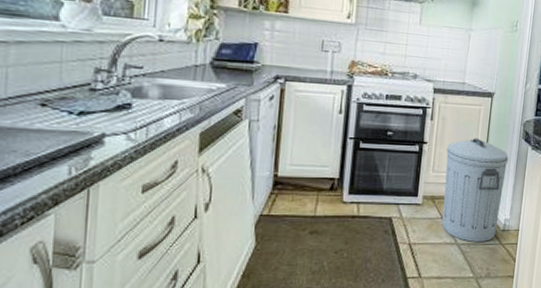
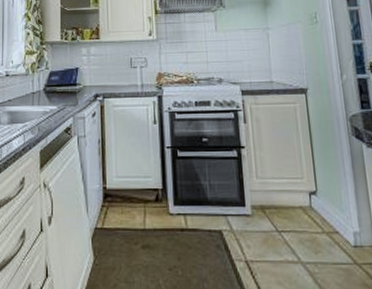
trash can: present [442,138,509,242] -> none [266,138,347,260]

